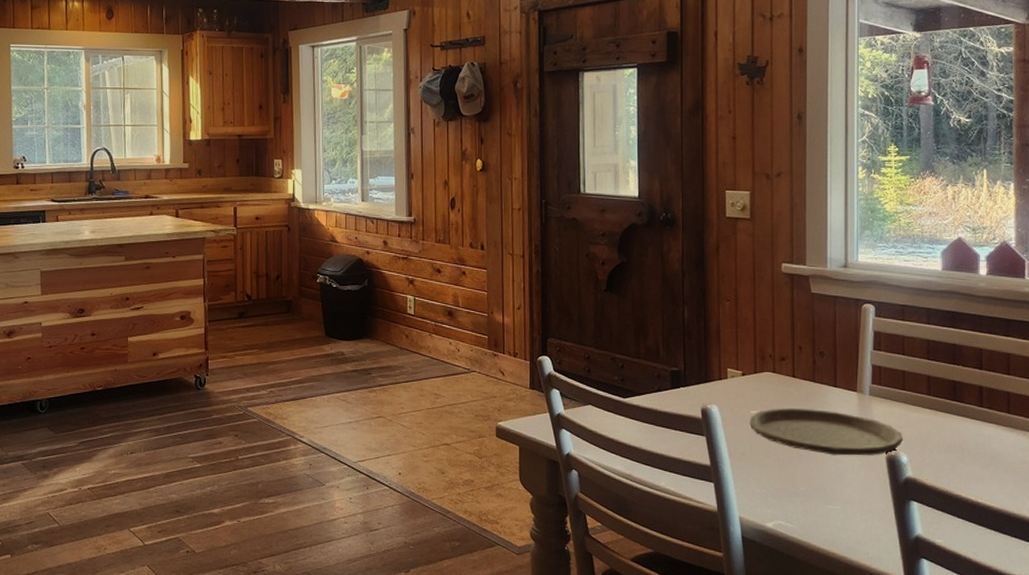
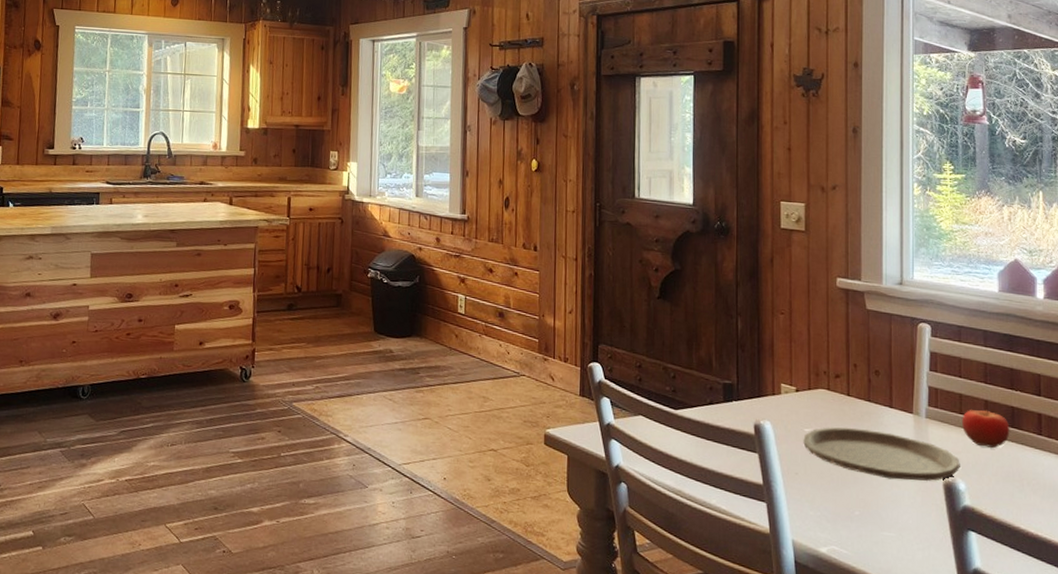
fruit: none [905,381,952,421] -> present [962,406,1010,448]

